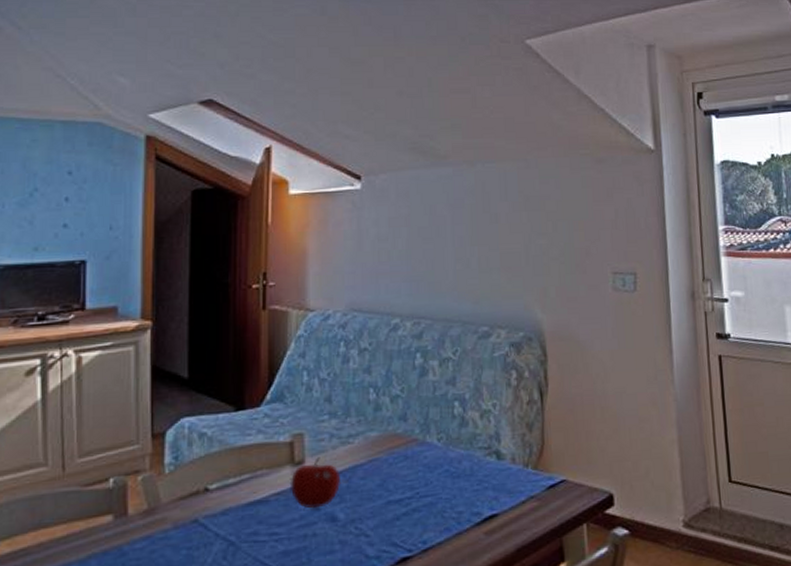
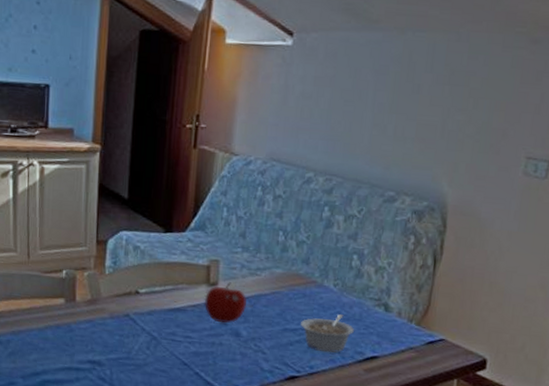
legume: none [406,472,468,522] -> present [301,314,355,353]

